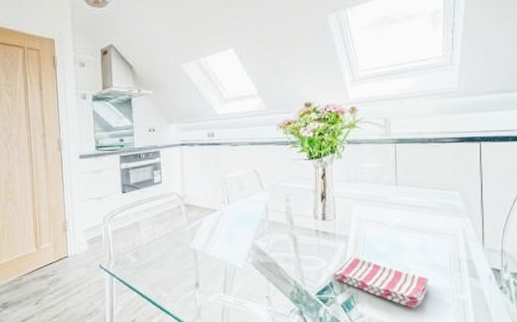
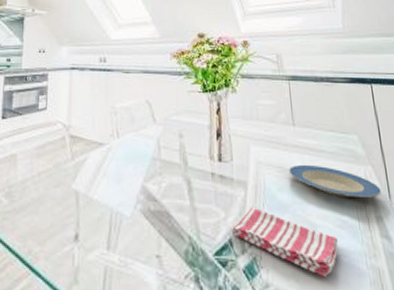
plate: none [388,219,475,245] -> present [288,164,382,197]

